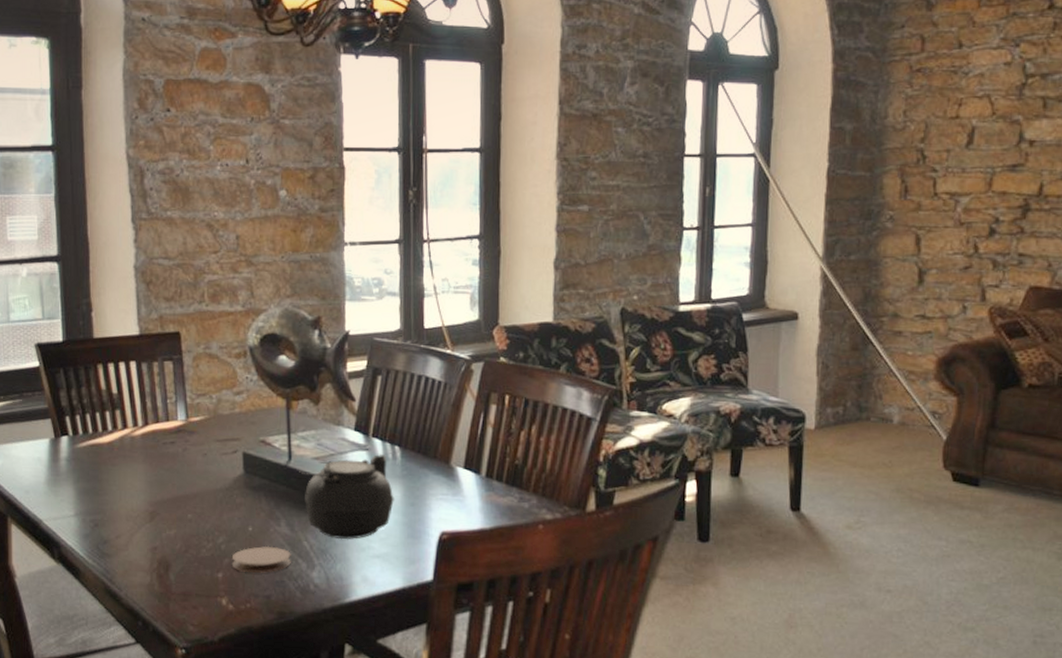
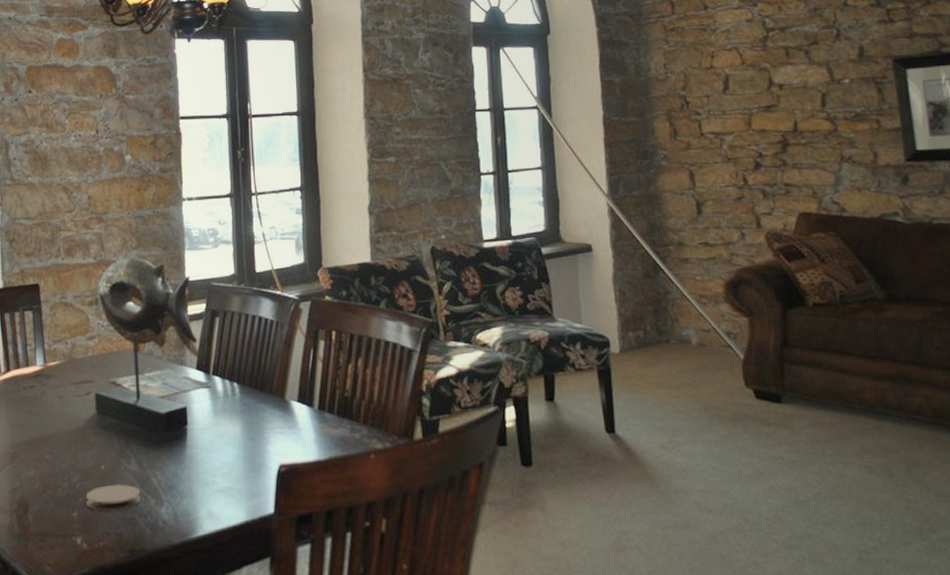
teapot: present [299,455,394,540] -> none [147,391,235,476]

